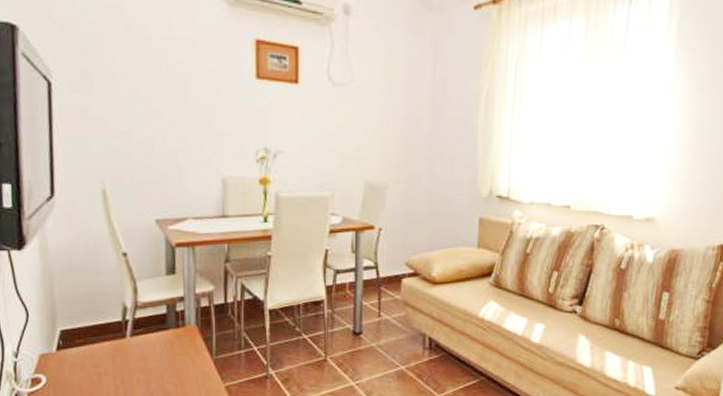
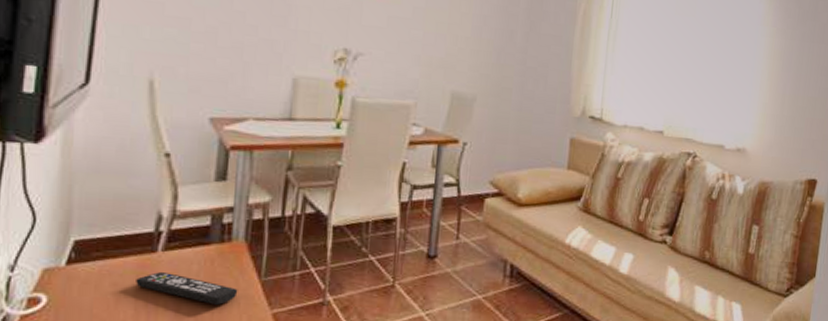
remote control: none [112,355,195,380] -> present [136,272,238,305]

